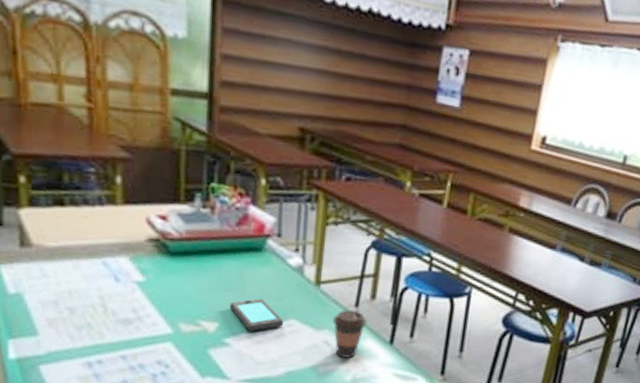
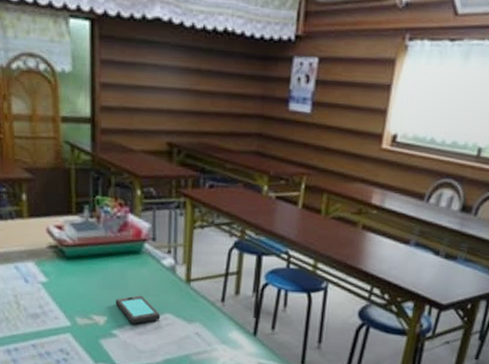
coffee cup: present [332,310,367,358] -> none [202,304,233,348]

